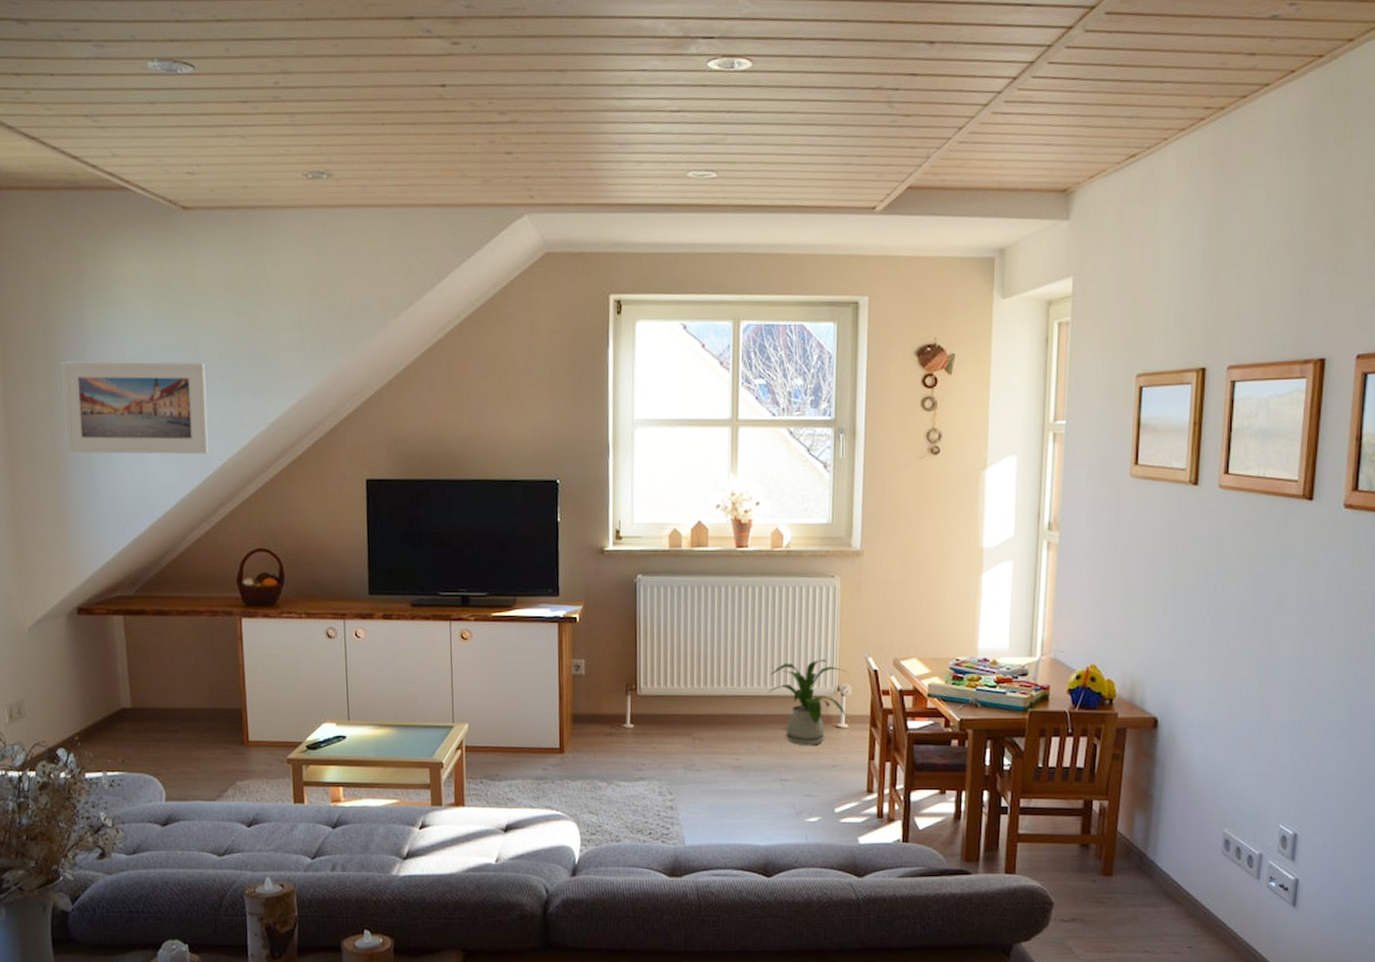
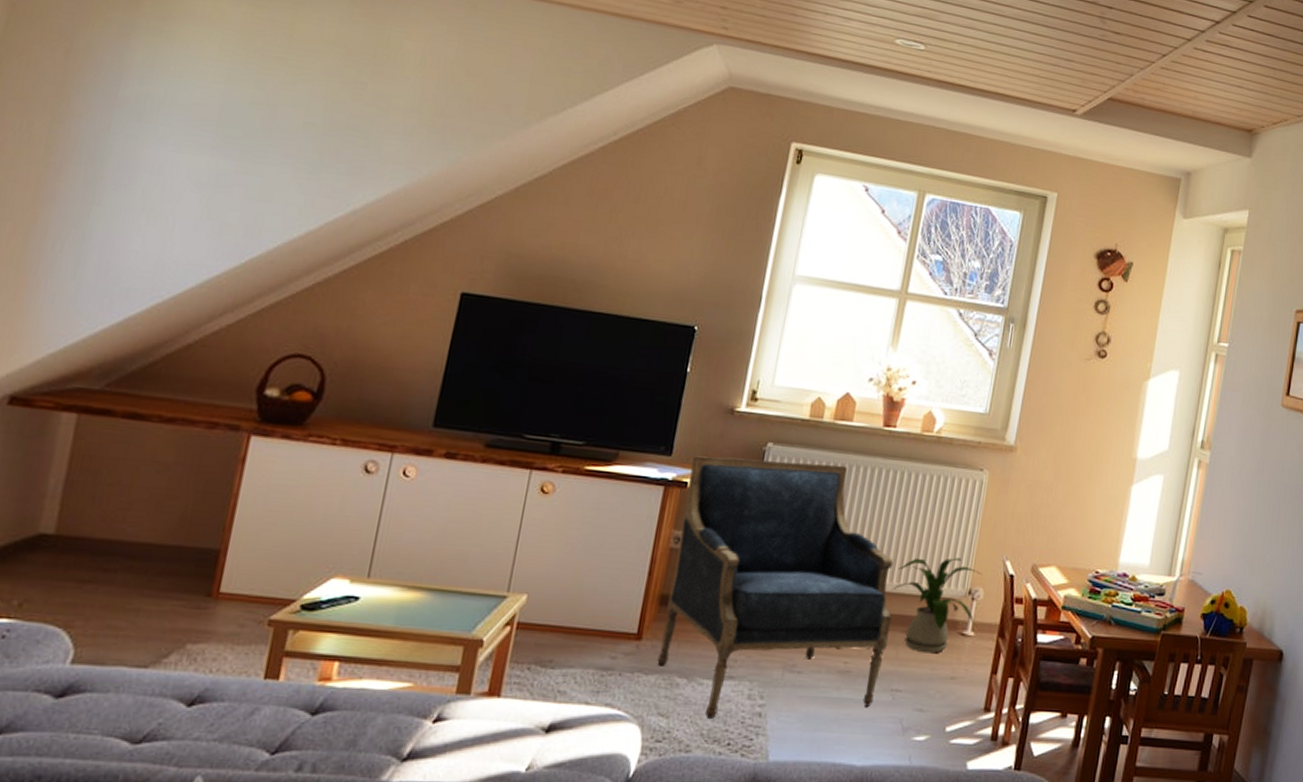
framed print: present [61,361,210,455] -> none [55,92,283,233]
armchair: none [577,587,772,813] -> present [657,456,894,719]

